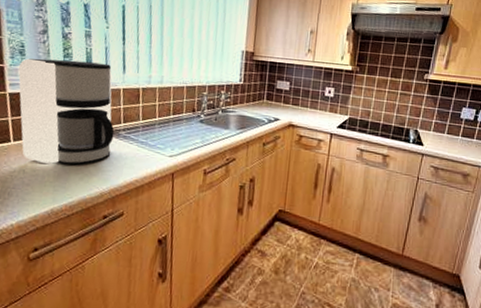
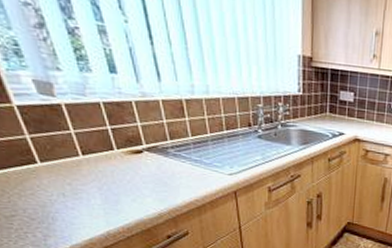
coffee maker: present [18,58,115,165] -> none [18,61,162,186]

